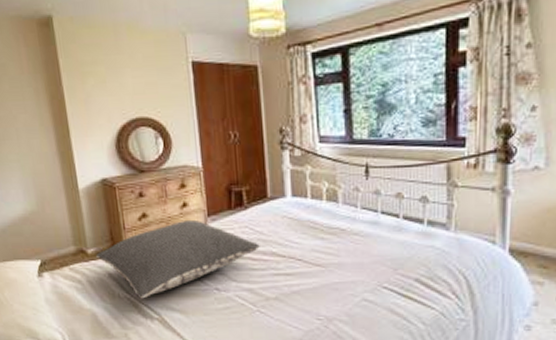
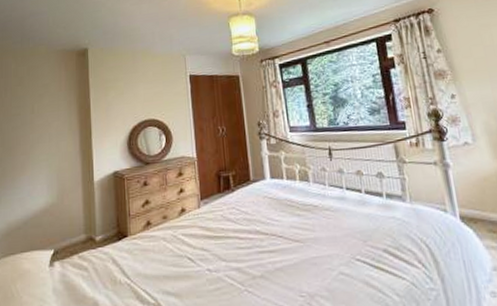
pillow: present [96,219,260,299] -> none [103,203,246,284]

